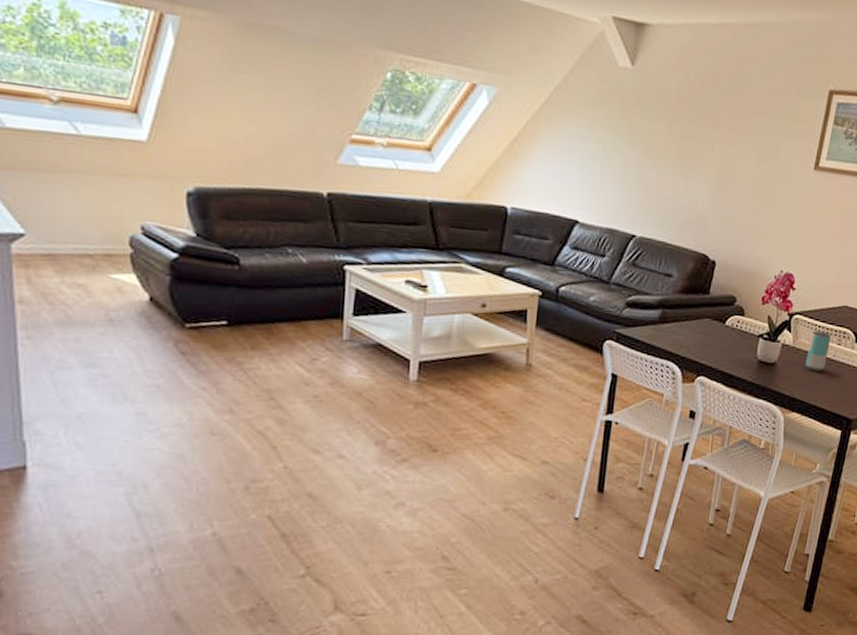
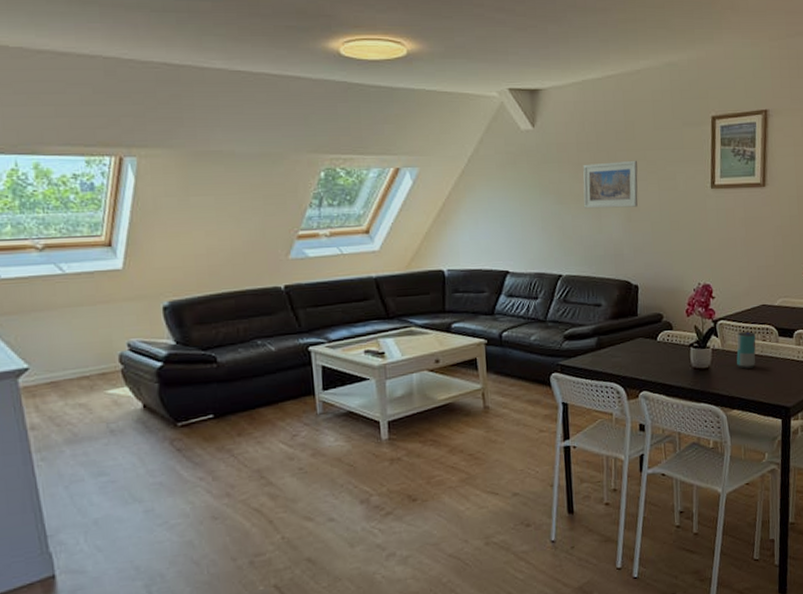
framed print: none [672,118,739,175] -> present [583,160,638,209]

